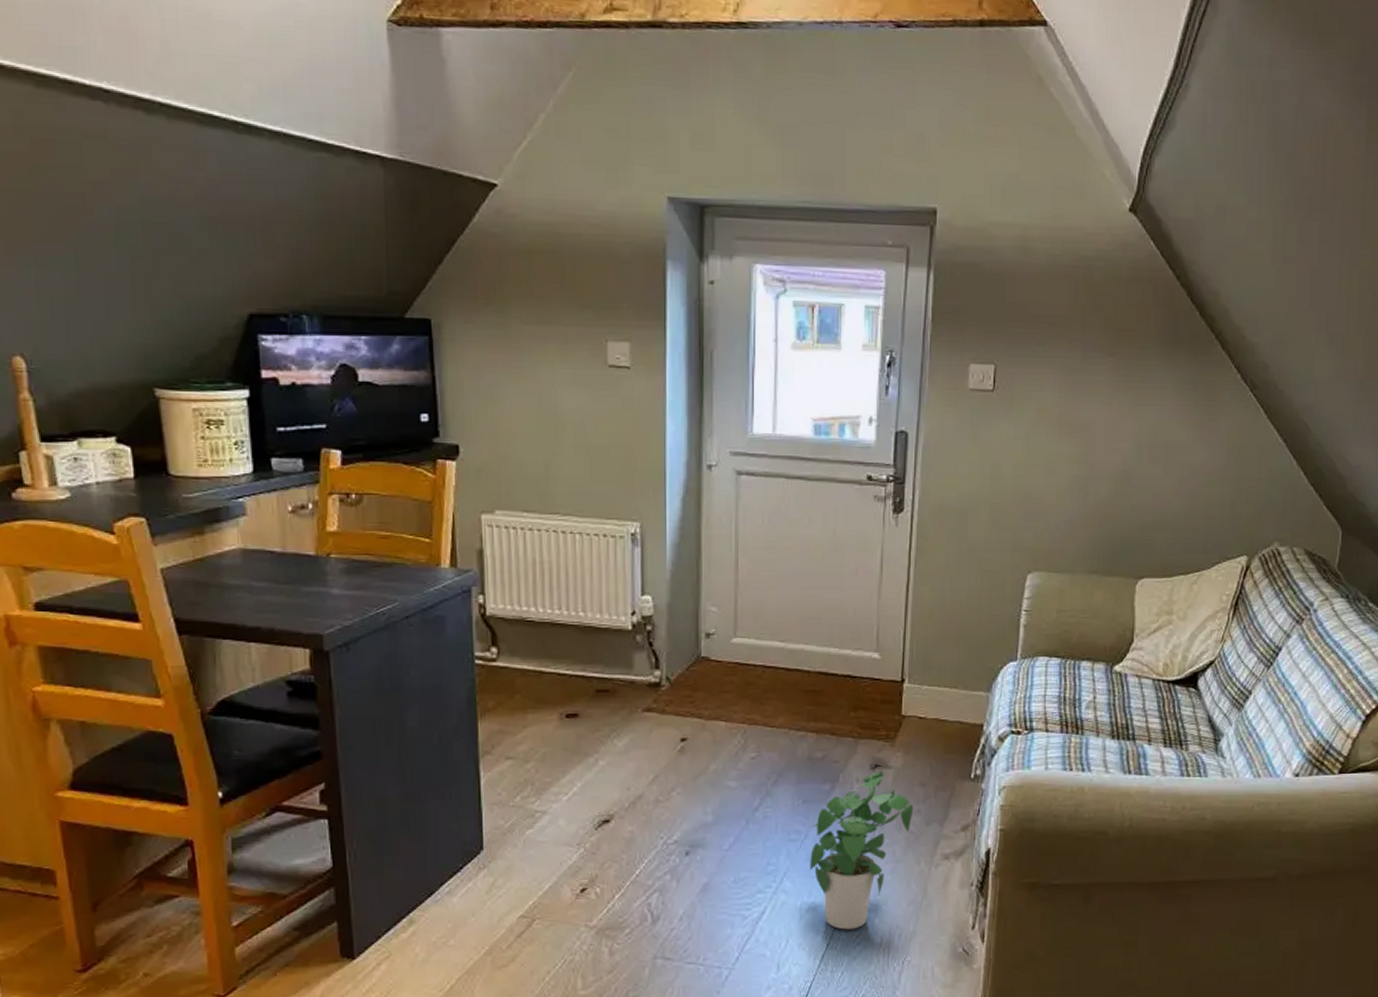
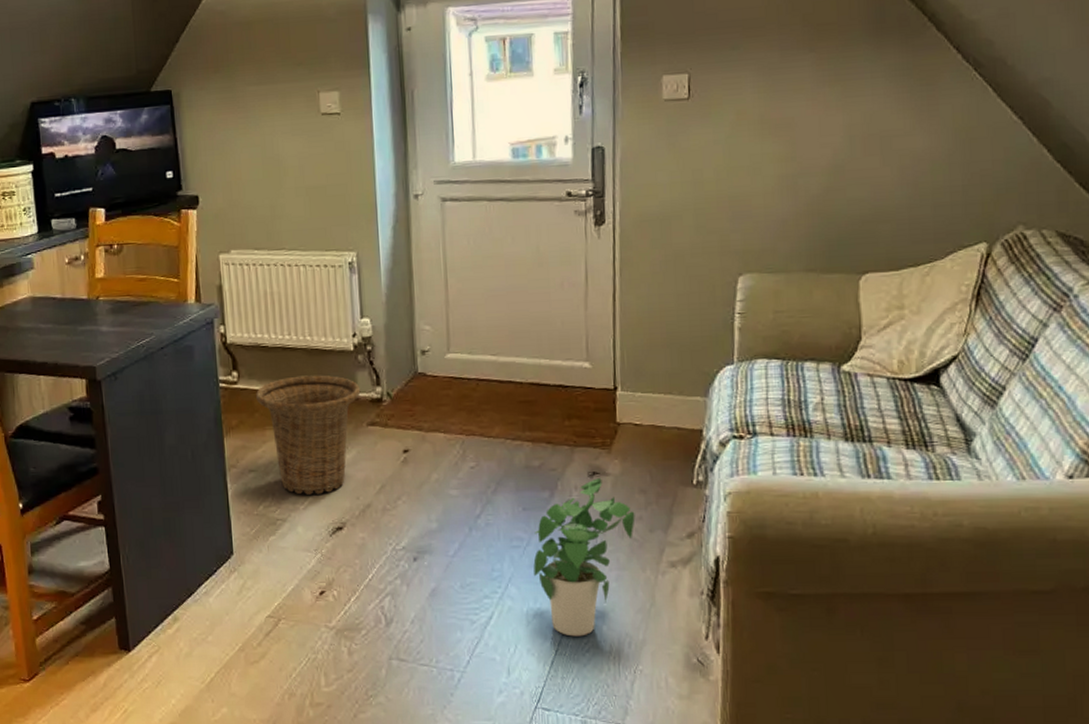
basket: none [518,655,637,785] -> present [256,375,361,495]

